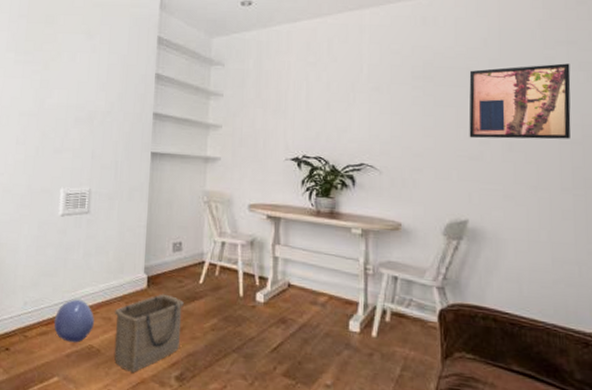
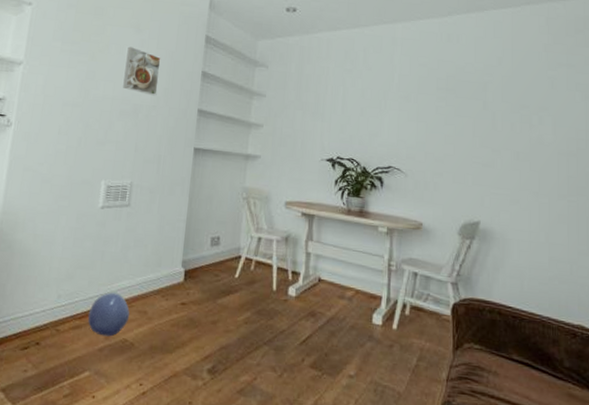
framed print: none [77,53,113,101] -> present [123,46,161,96]
basket: present [114,294,184,372] -> none [147,287,219,366]
wall art: present [469,63,571,140] -> none [483,83,569,151]

